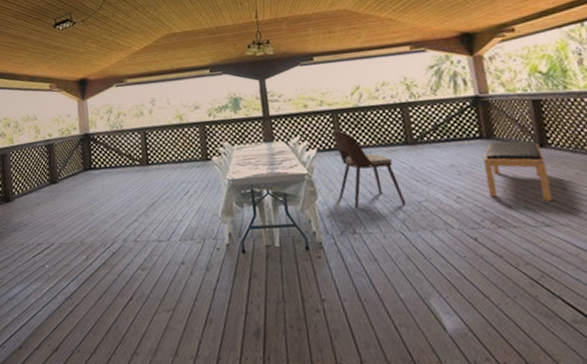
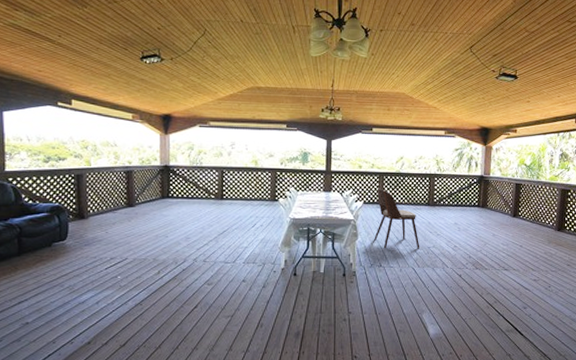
bench: present [483,140,552,201] -> none [475,209,514,253]

